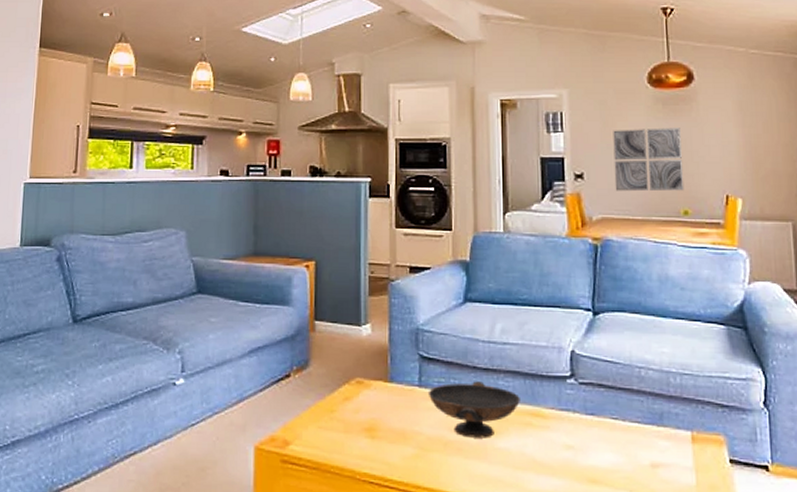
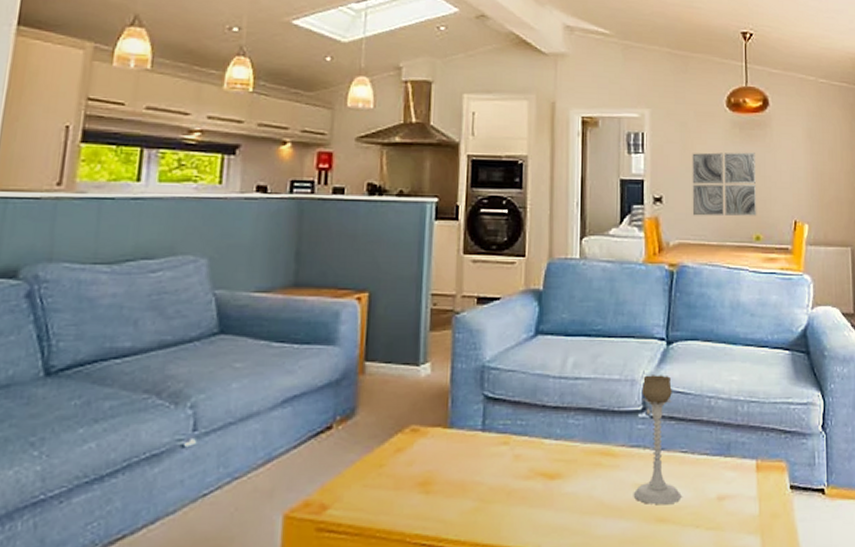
decorative bowl: present [427,381,520,438] -> none [491,421,590,484]
candle holder: none [564,343,614,467] -> present [633,375,682,505]

